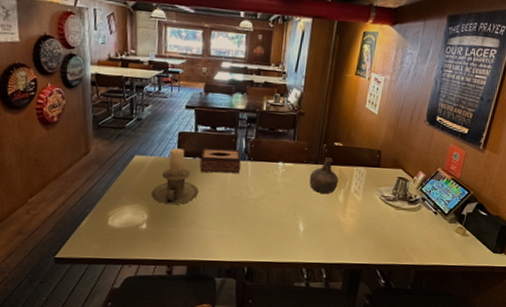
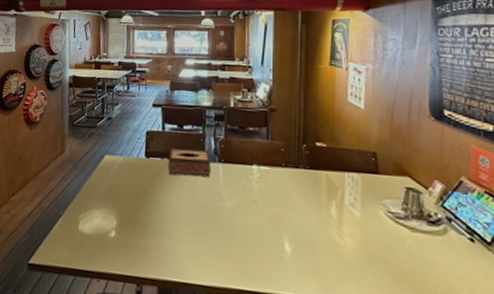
candle holder: present [151,148,199,205] -> none [120,148,168,211]
bottle: present [309,157,339,195] -> none [290,160,327,207]

